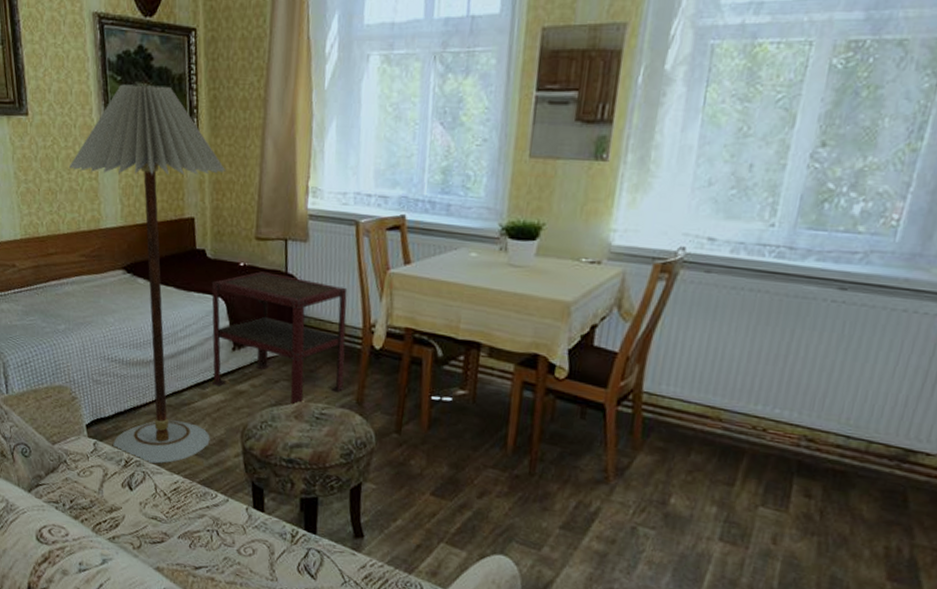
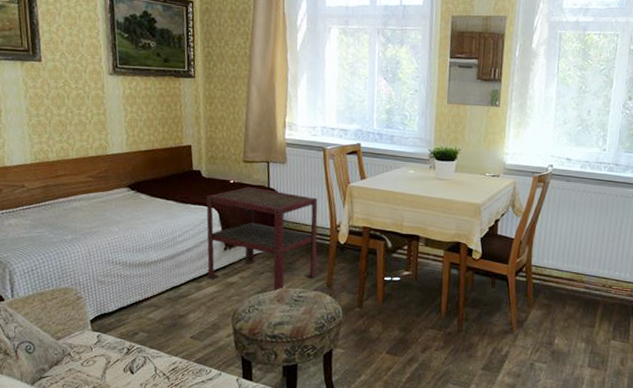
floor lamp: present [69,84,227,464] -> none [79,40,219,349]

